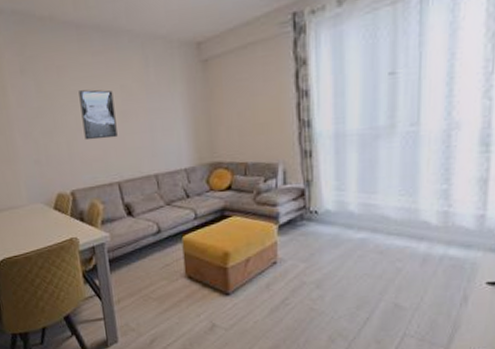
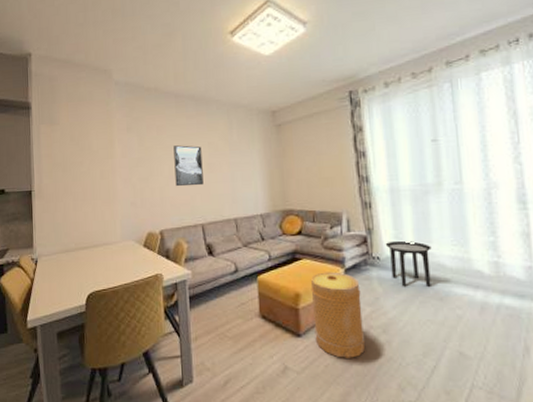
basket: none [240,228,297,314] -> present [310,272,365,358]
side table: none [325,192,376,241] -> present [385,240,432,287]

